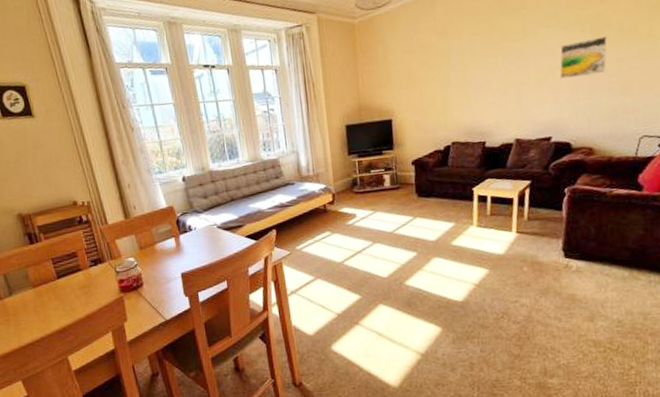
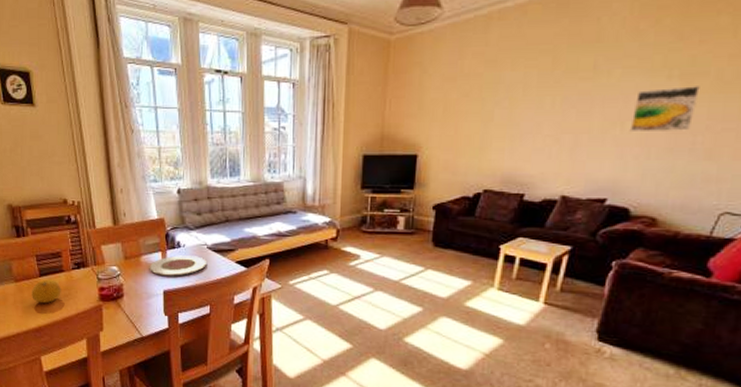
fruit: none [51,280,81,305] -> present [32,279,61,304]
plate: none [164,236,219,260] -> present [149,255,206,276]

